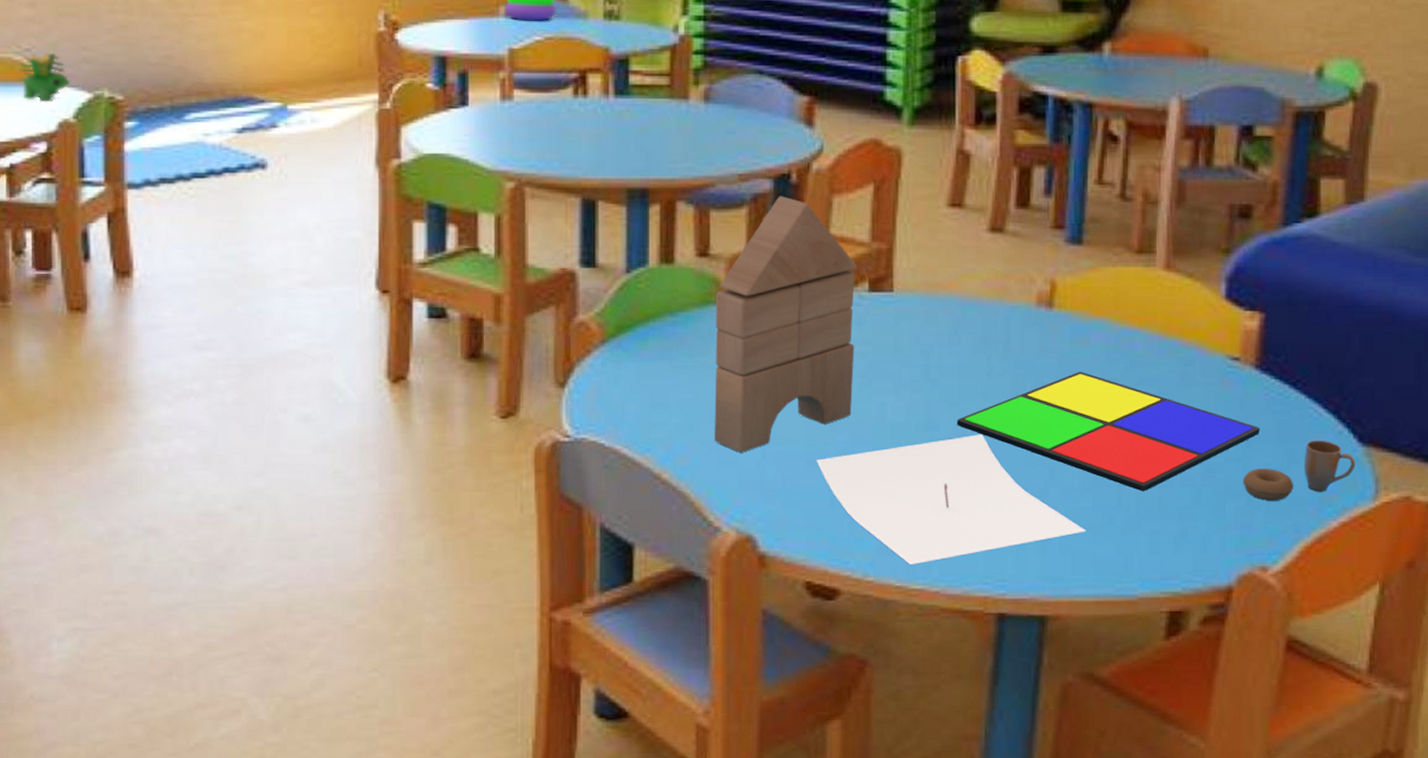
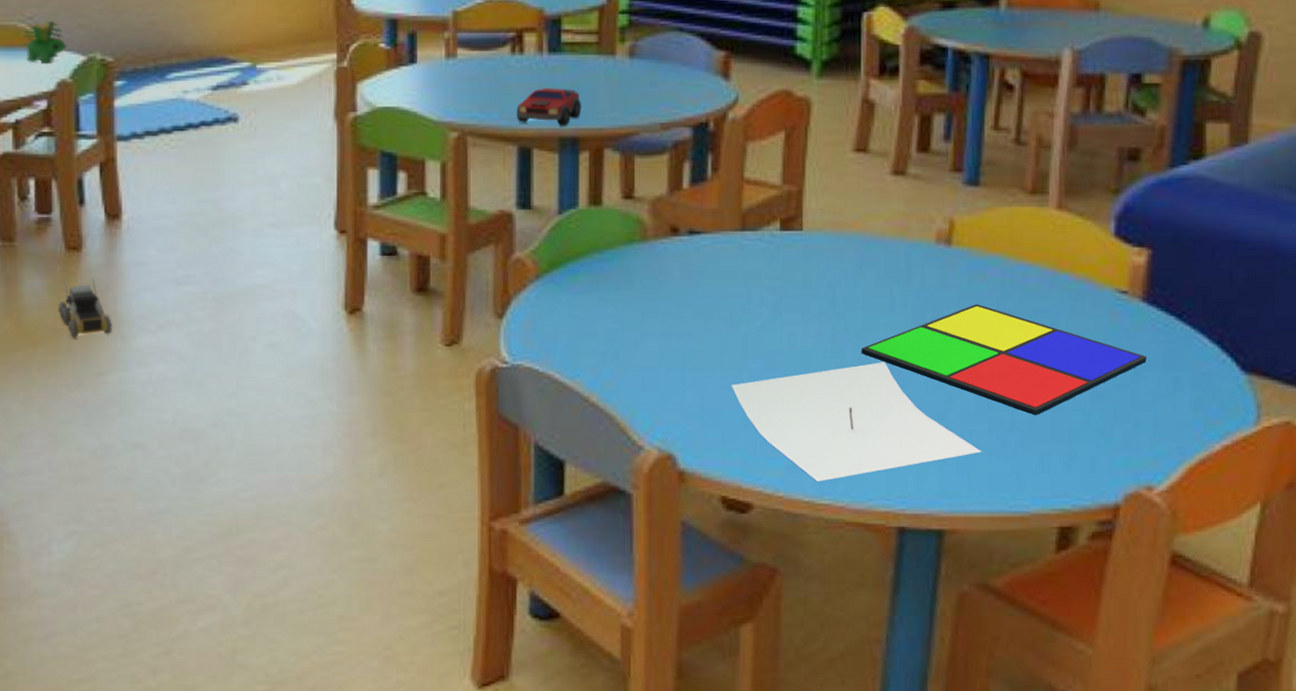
toy truck: none [59,342,121,410] -> present [58,278,112,338]
toy car: none [579,133,651,177] -> present [516,87,581,126]
toy blocks: present [714,196,857,453] -> none [638,143,769,378]
cup: present [1243,440,1356,501] -> none [1130,368,1239,425]

